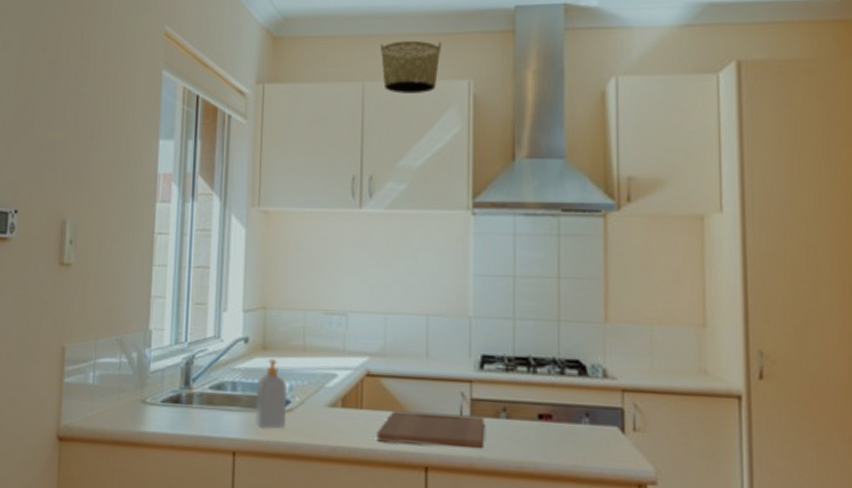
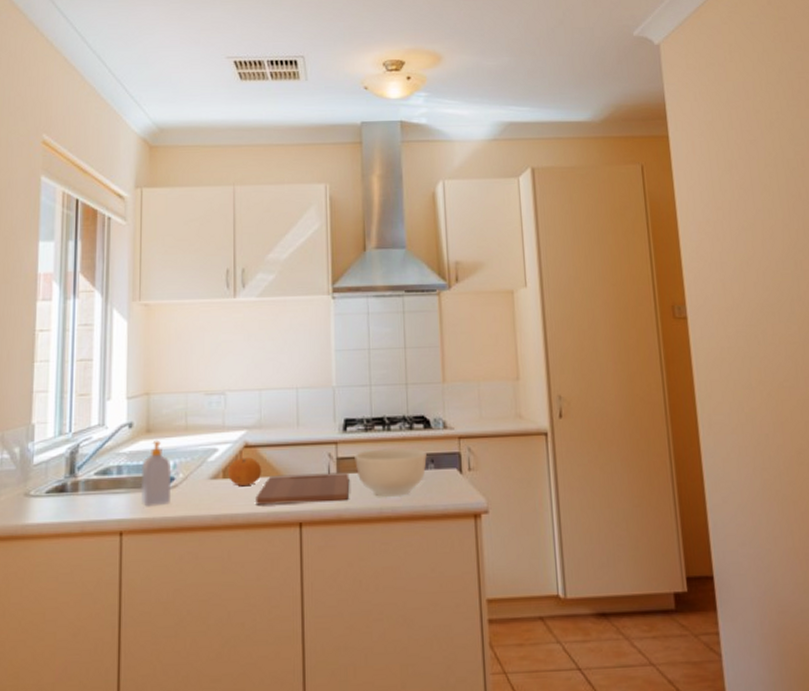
fruit: none [348,387,385,418] -> present [228,457,262,486]
basket: present [379,40,442,94] -> none [247,150,301,196]
bowl: none [492,393,580,451] -> present [354,448,427,497]

